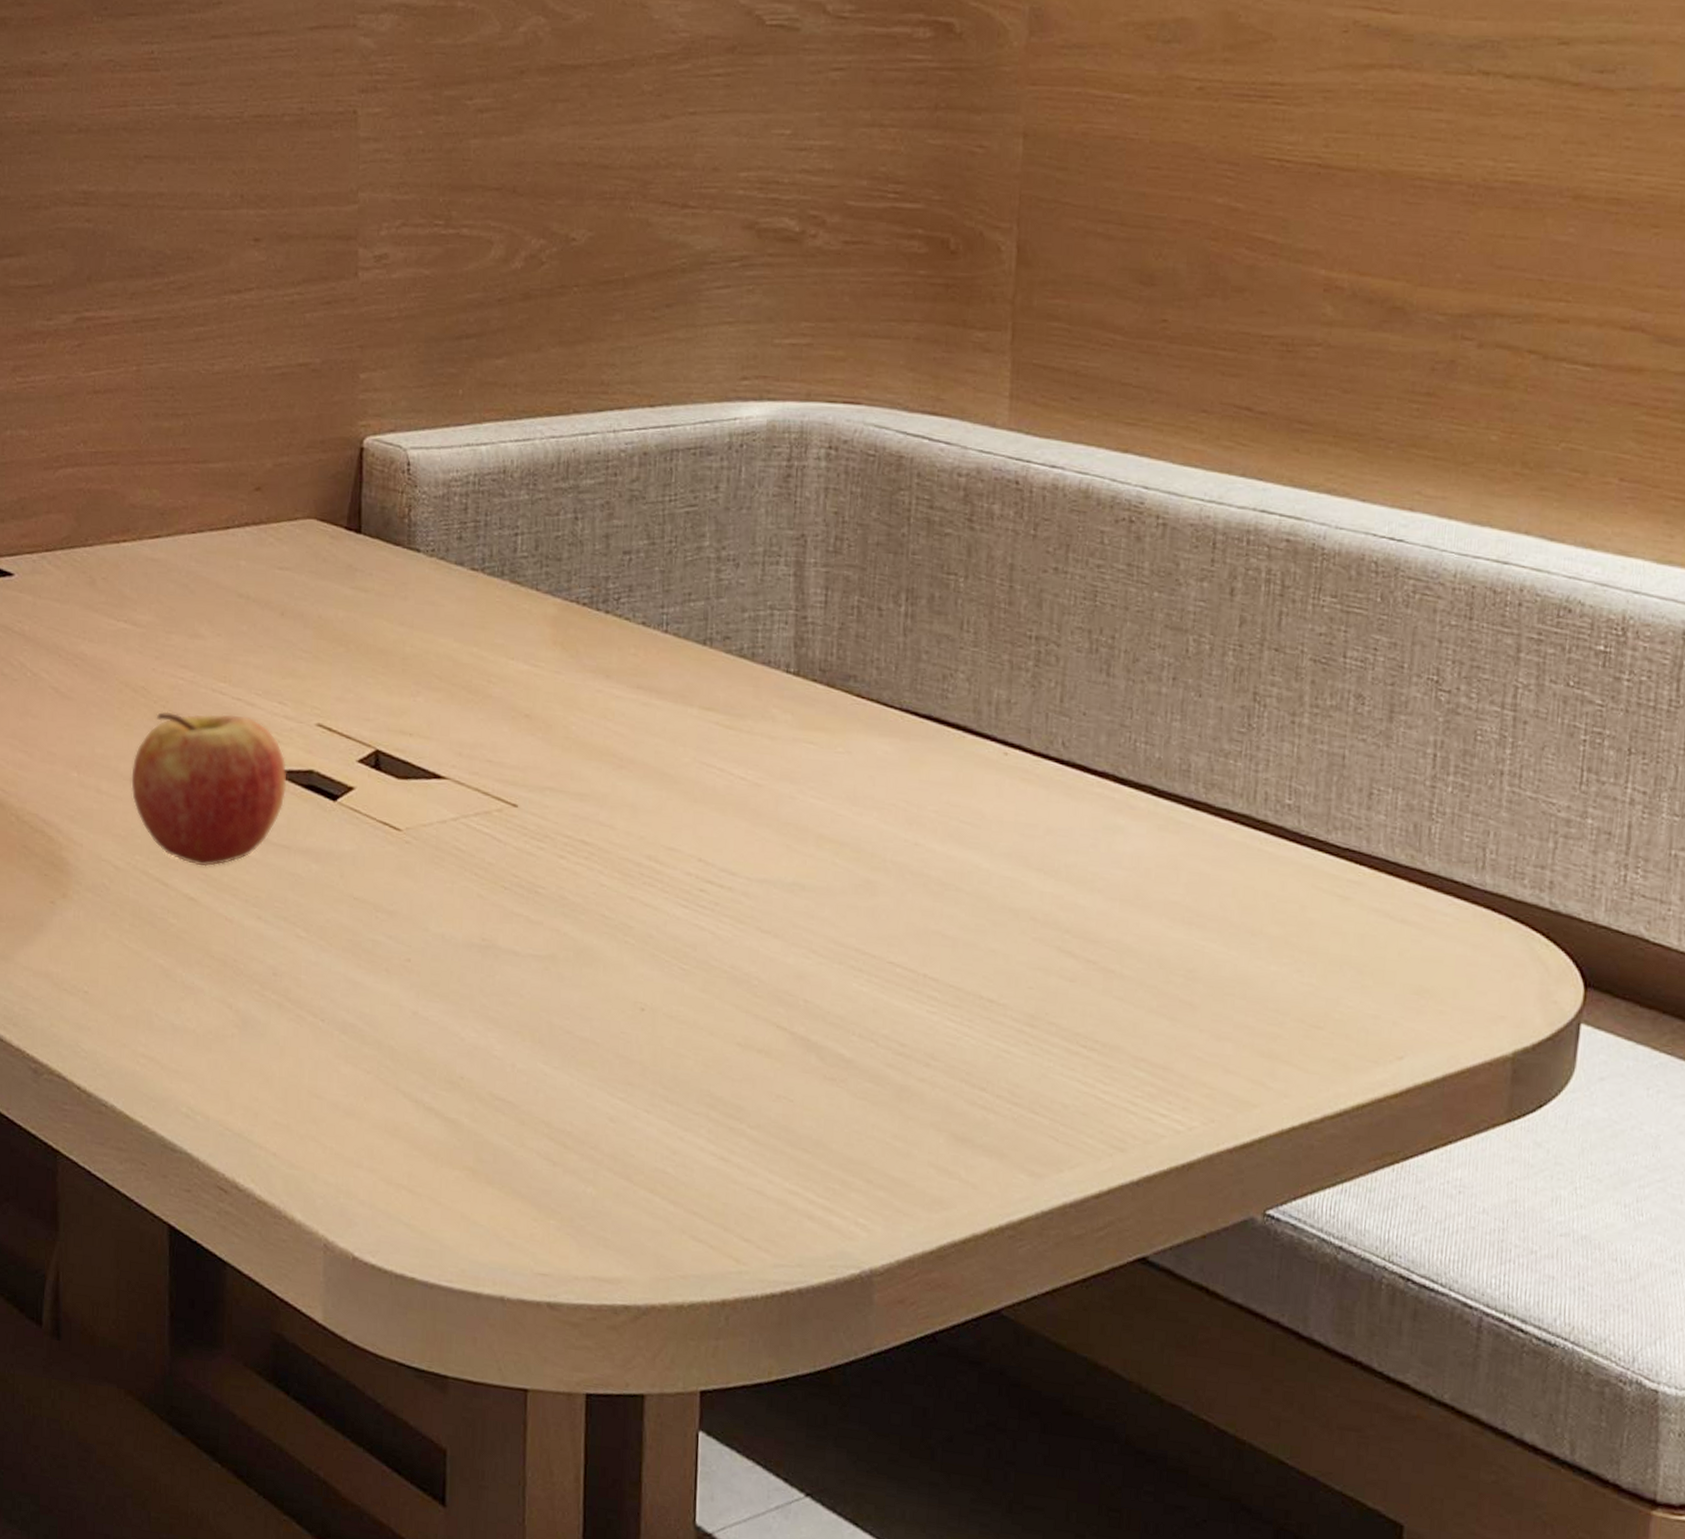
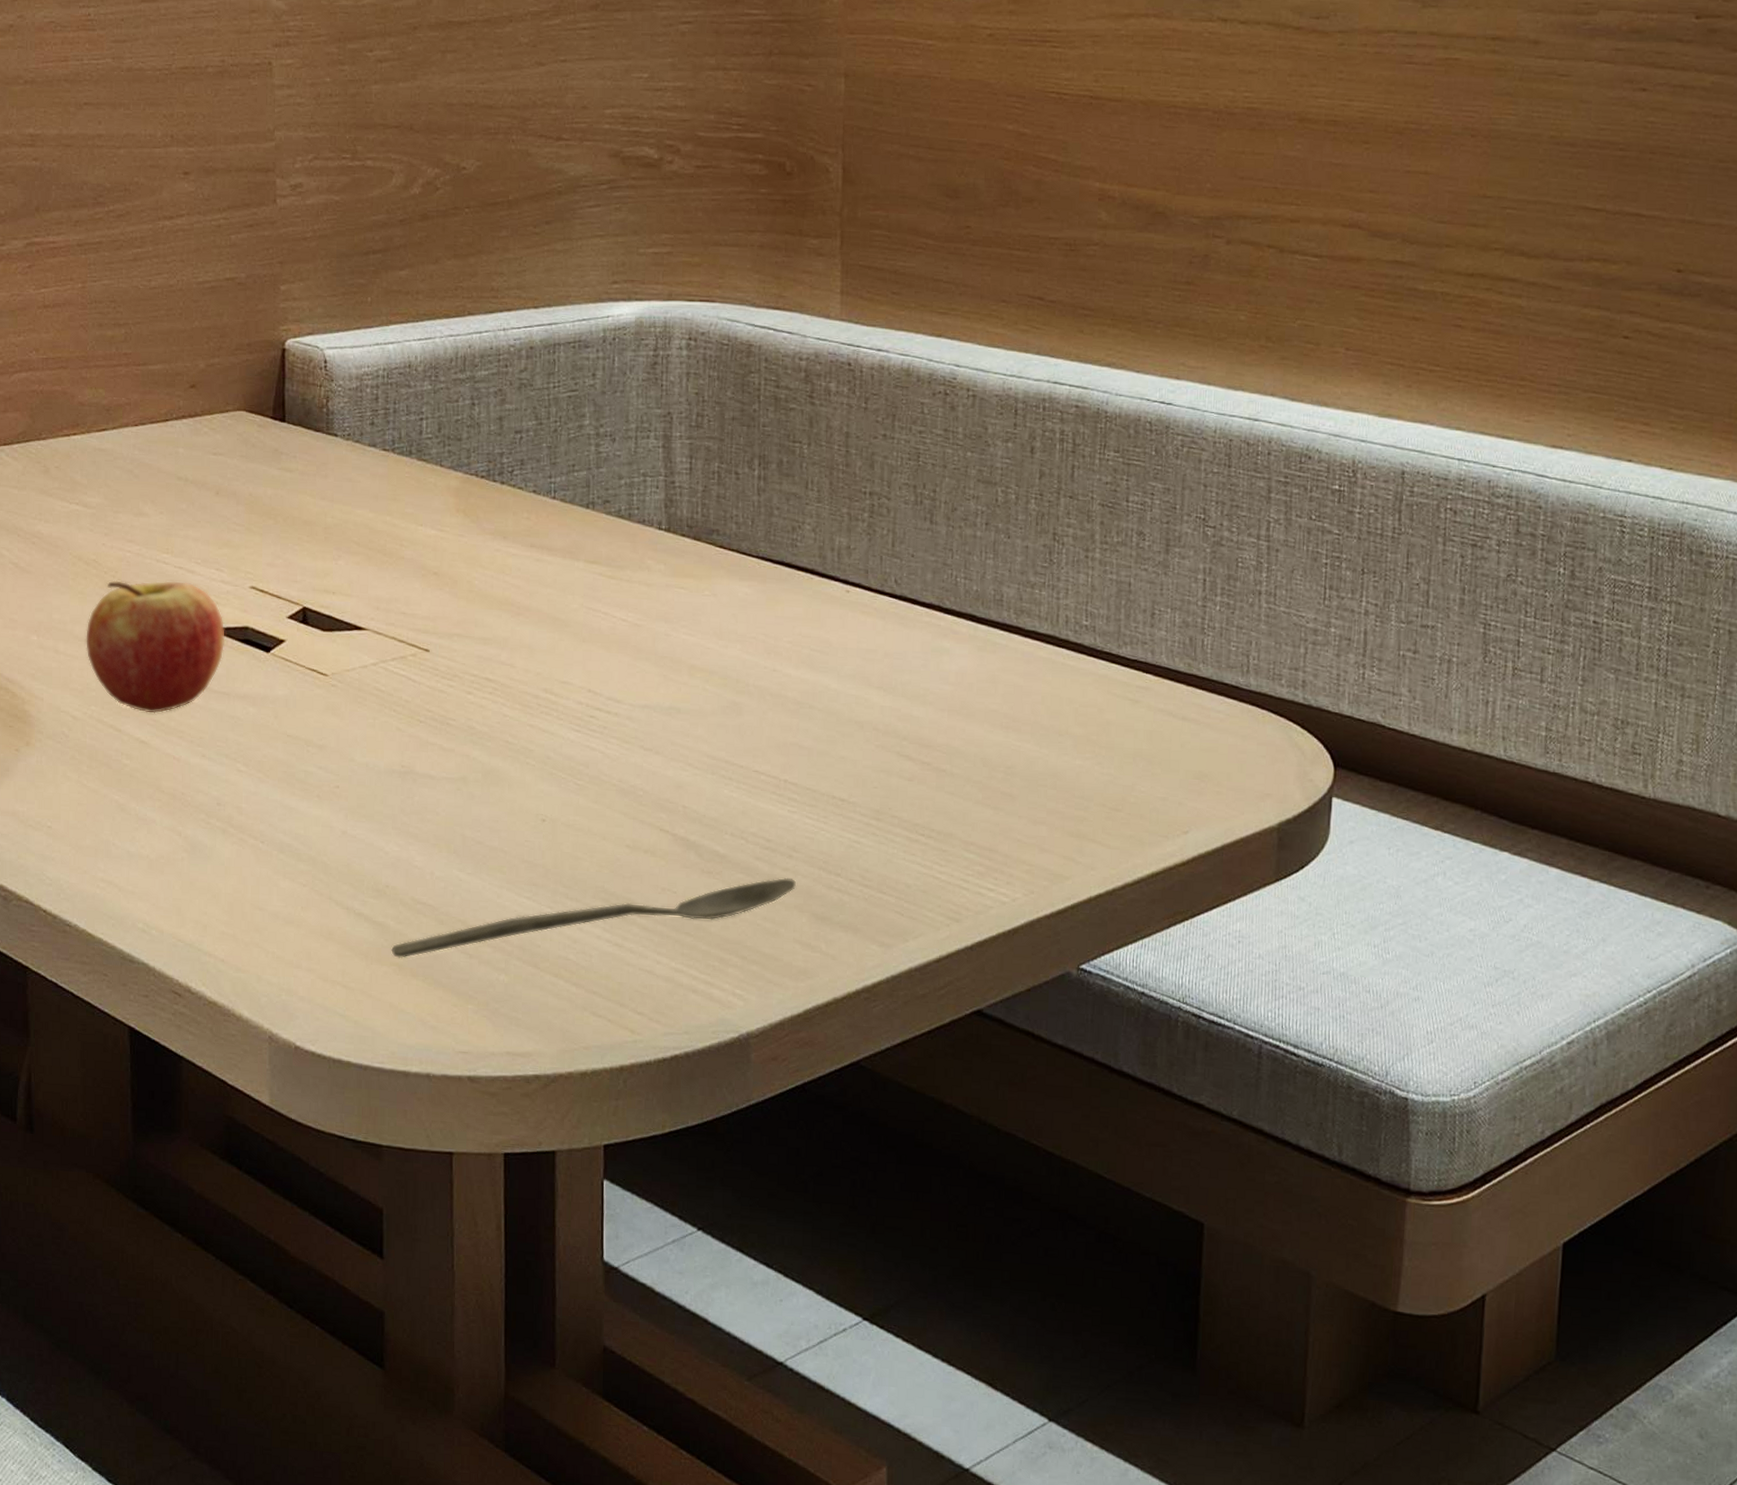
spoon: none [464,1089,933,1163] -> present [391,877,796,959]

